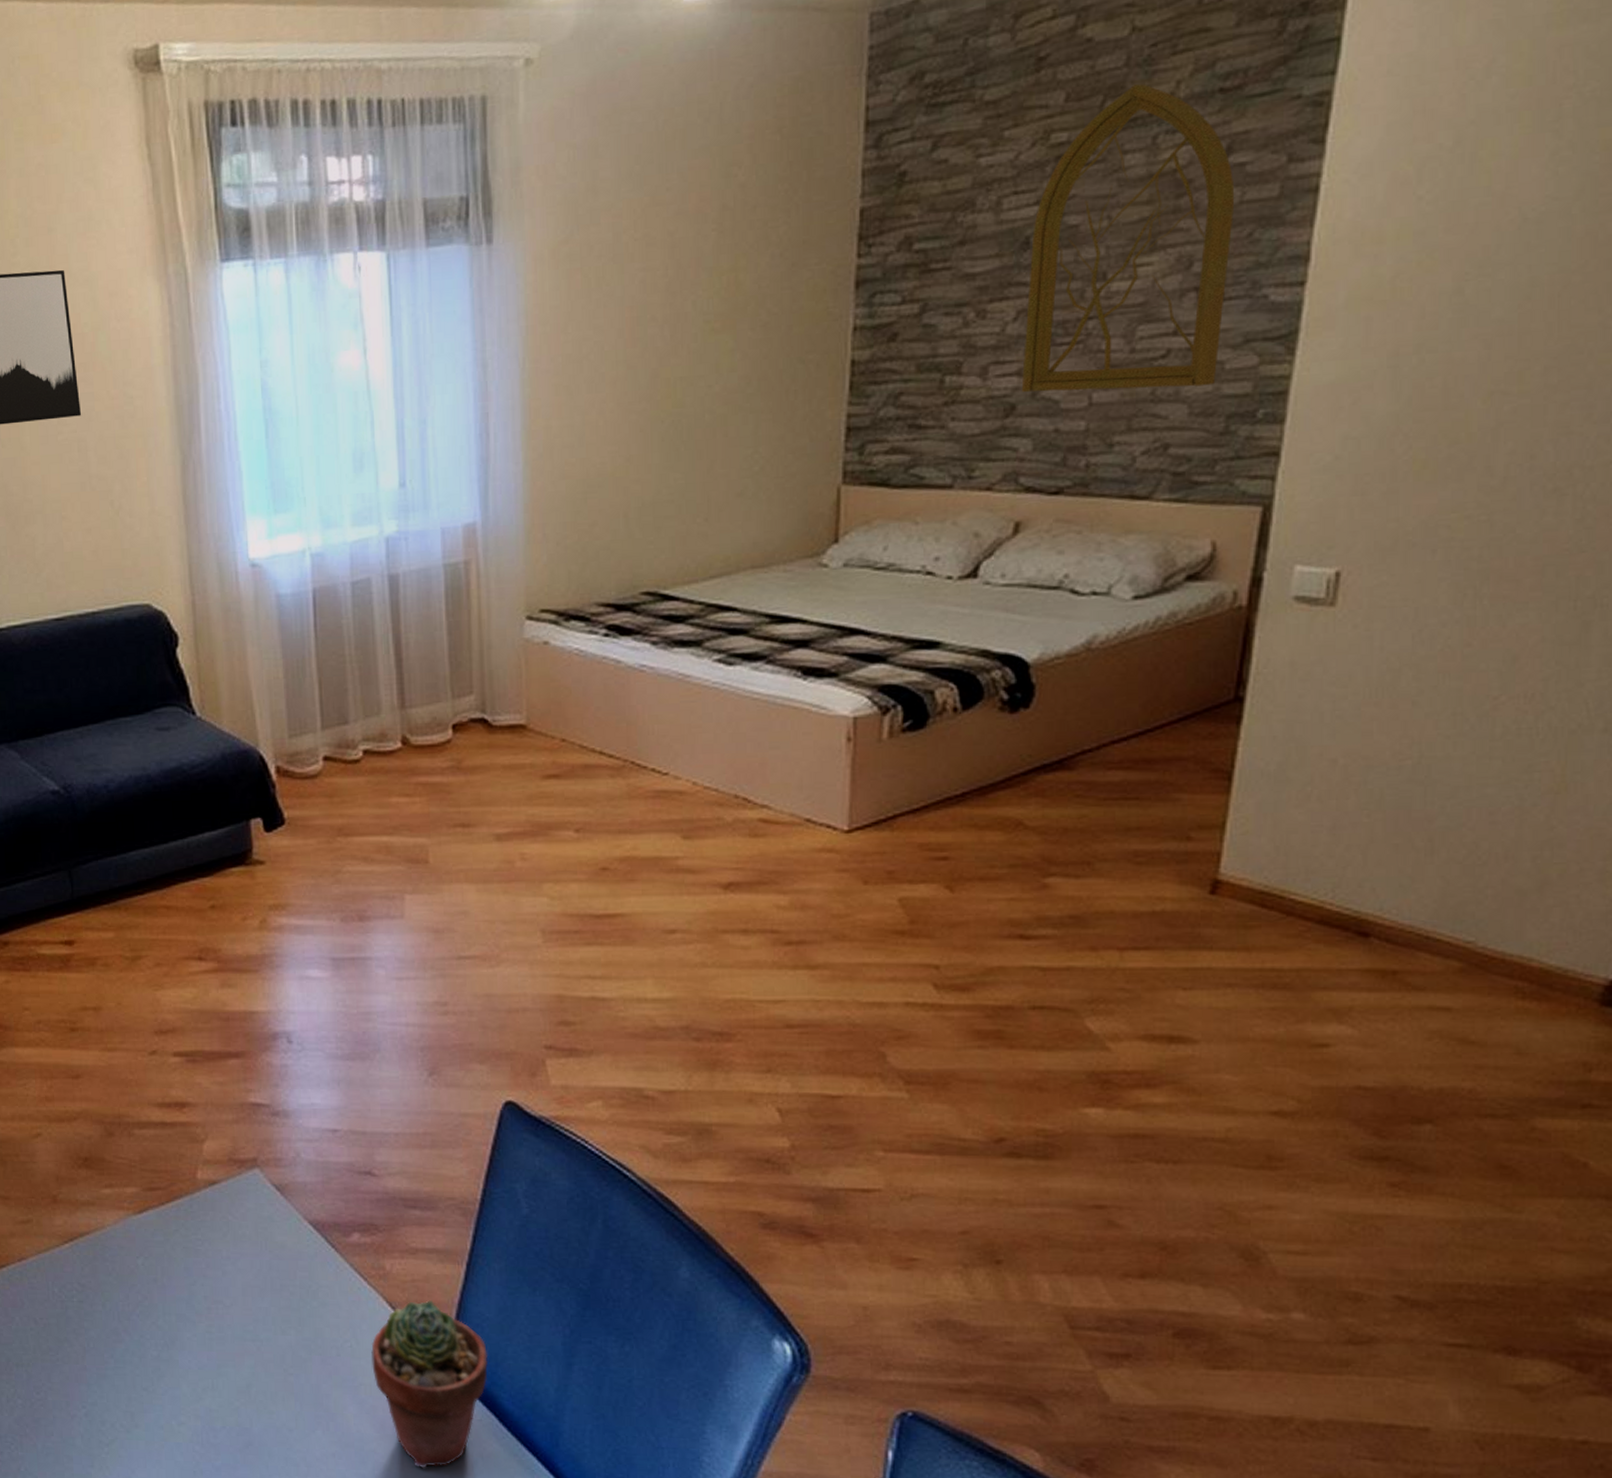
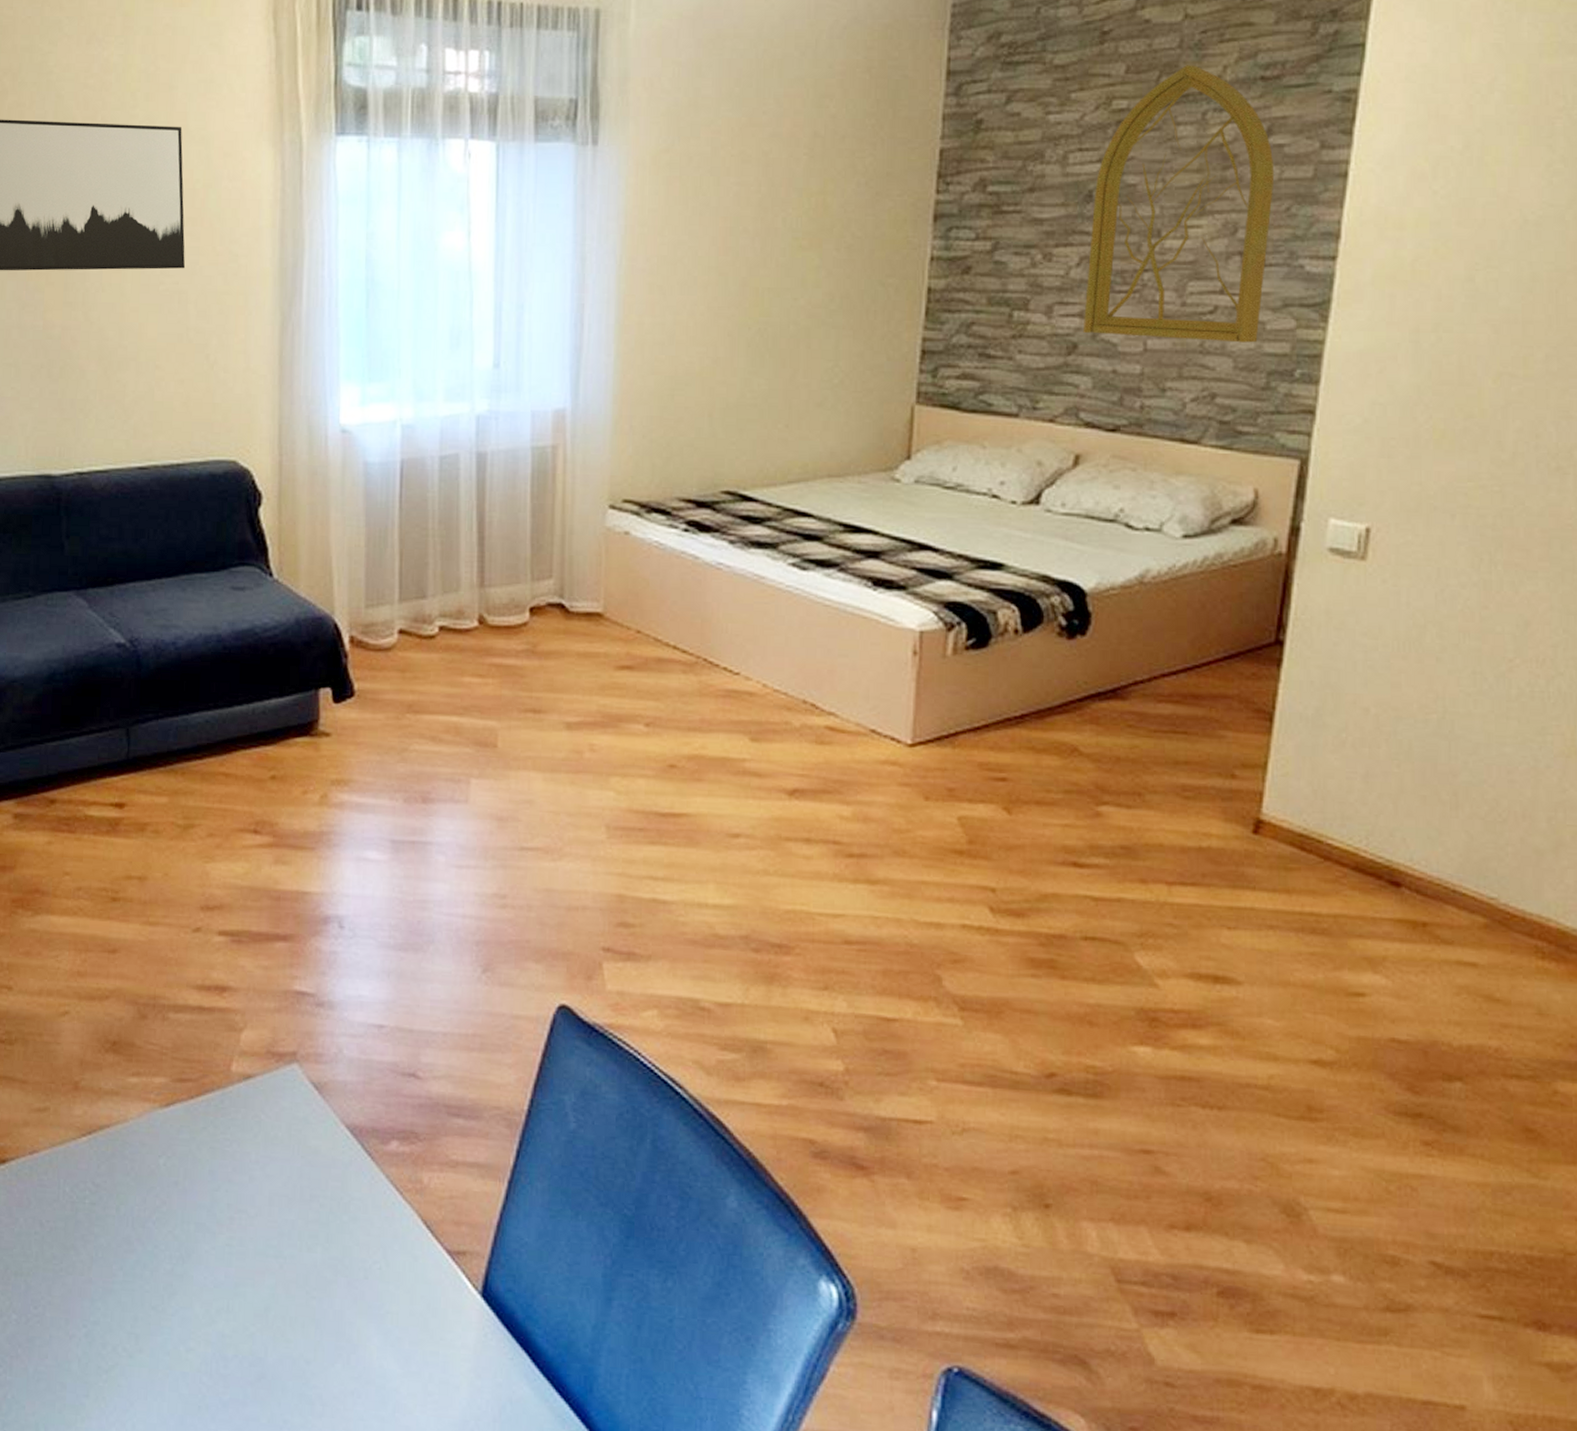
potted succulent: present [371,1299,489,1469] -> none [401,1219,525,1413]

